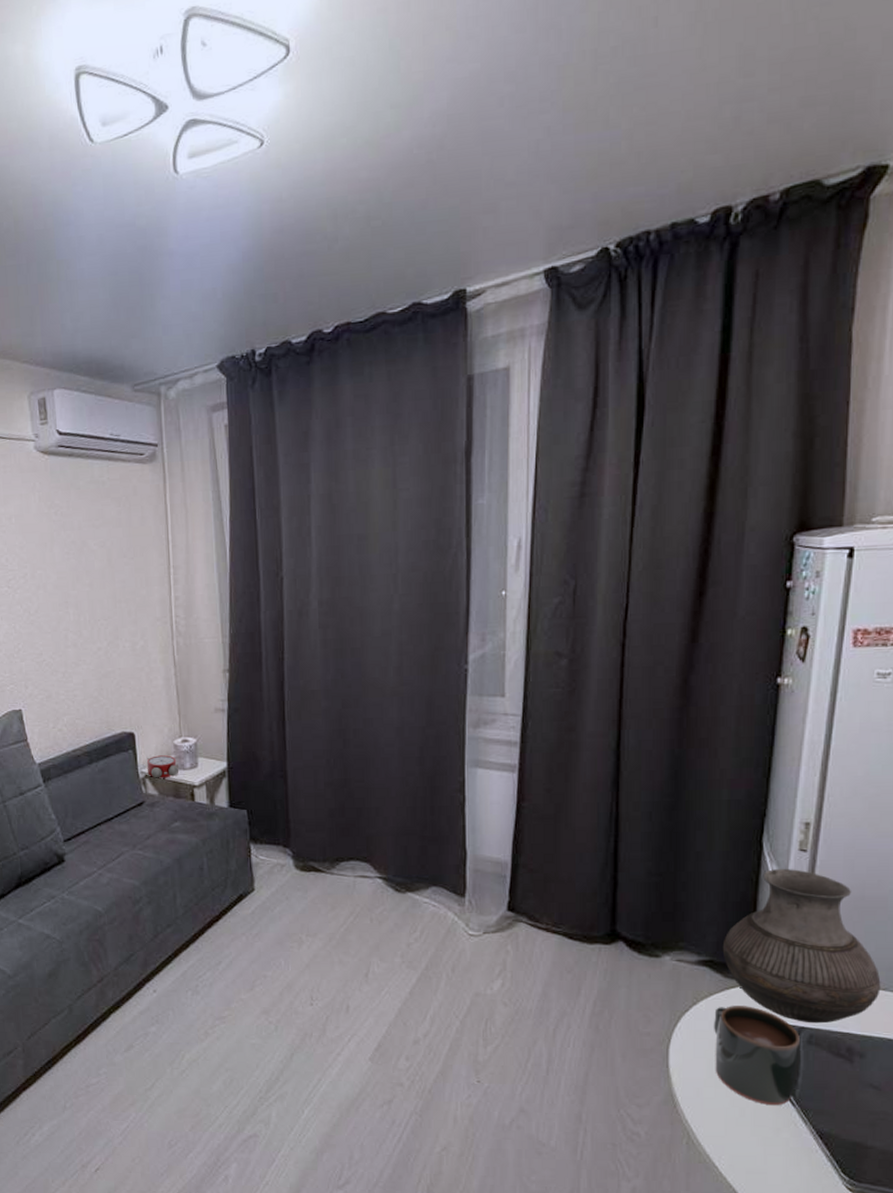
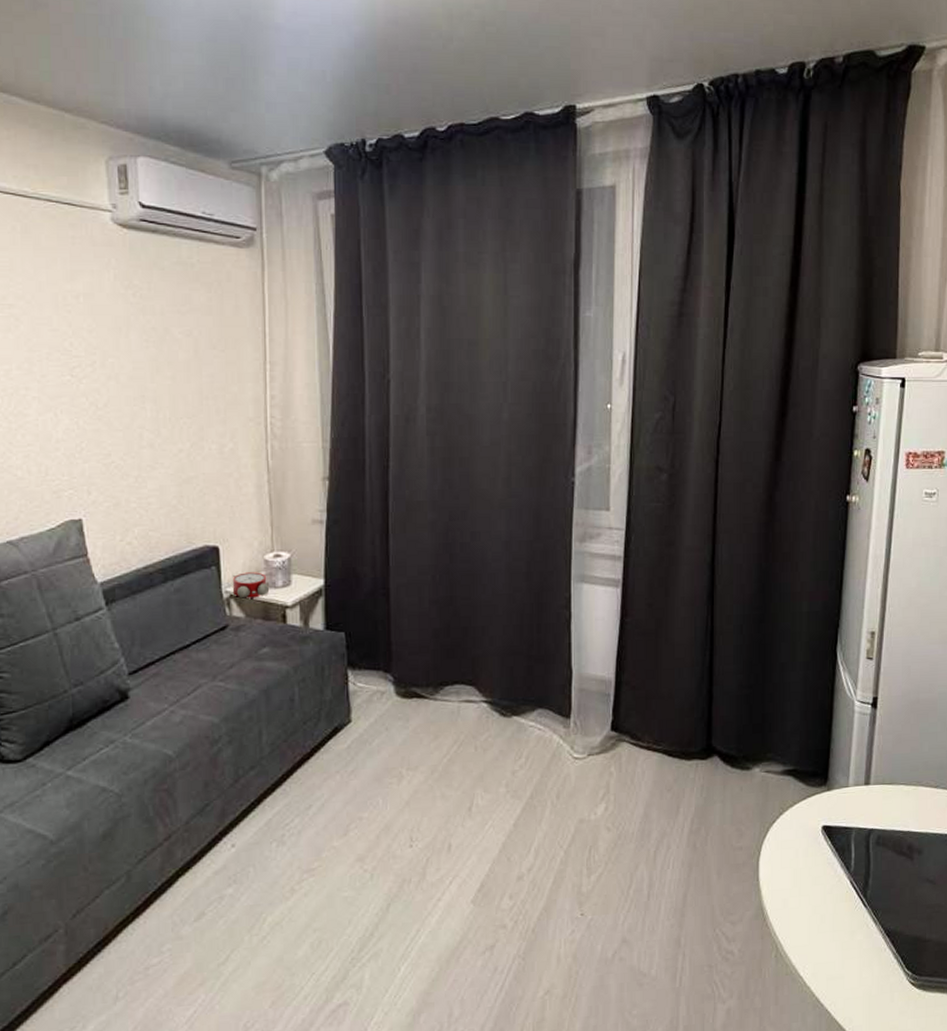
mug: present [714,1006,801,1105] -> none [798,812,871,909]
vase: present [722,868,881,1024] -> none [804,676,933,825]

